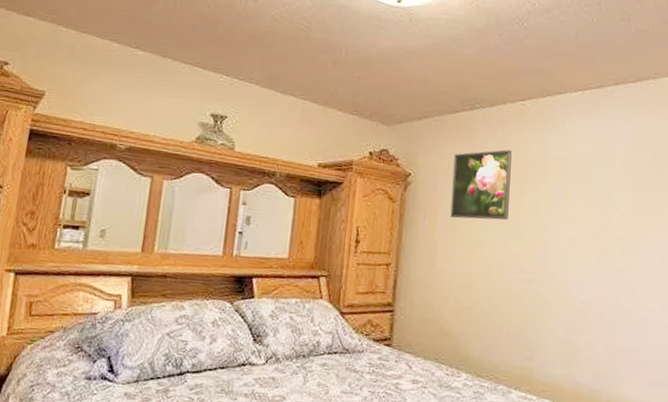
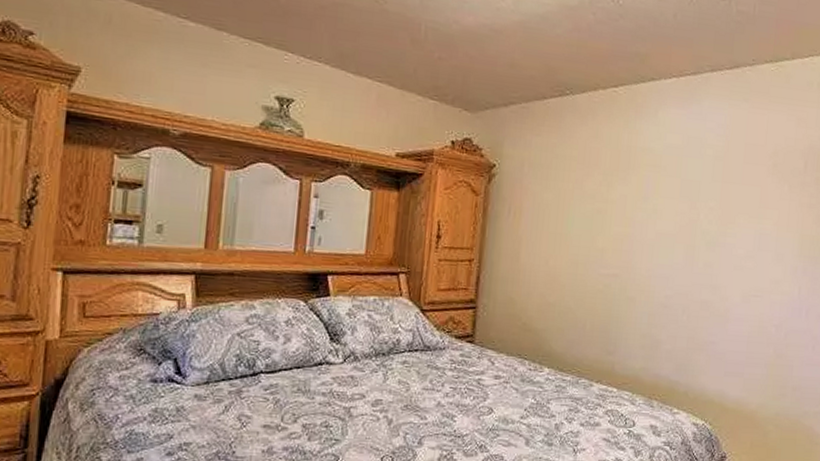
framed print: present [450,149,512,221] -> none [536,140,602,215]

